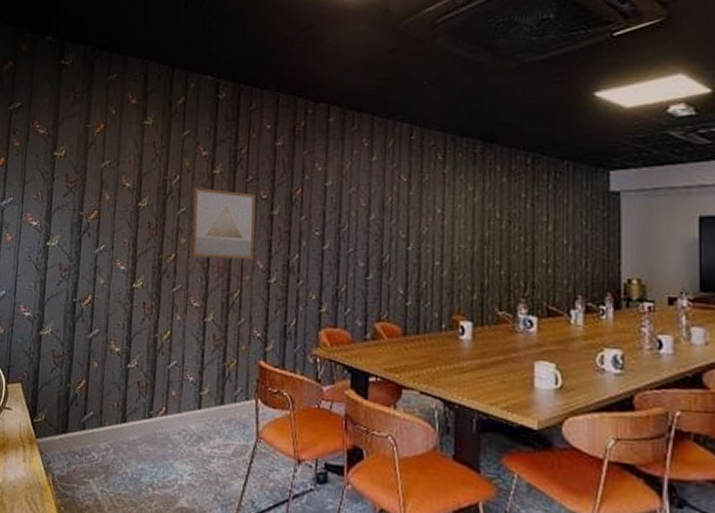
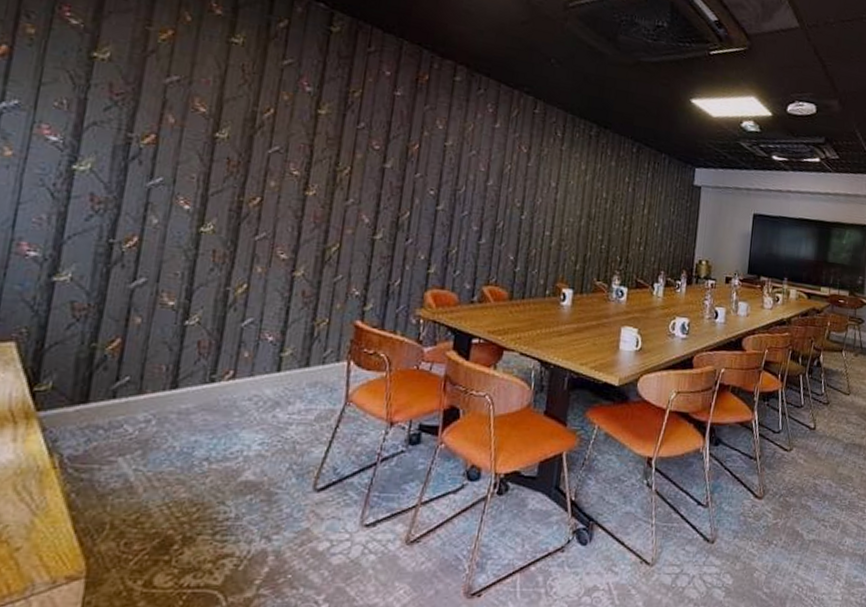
wall art: present [190,186,256,260] -> none [281,125,367,213]

